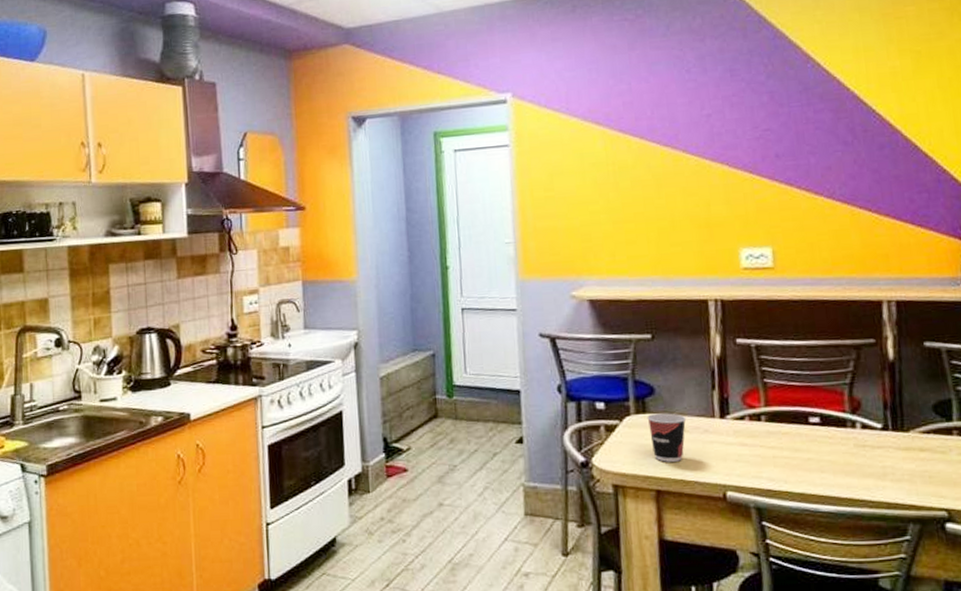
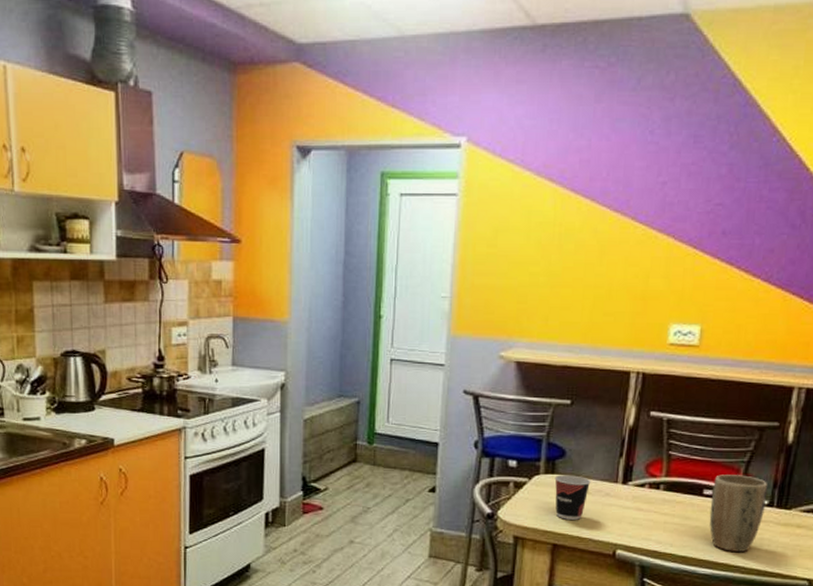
plant pot: none [818,398,881,484] -> present [709,474,768,552]

